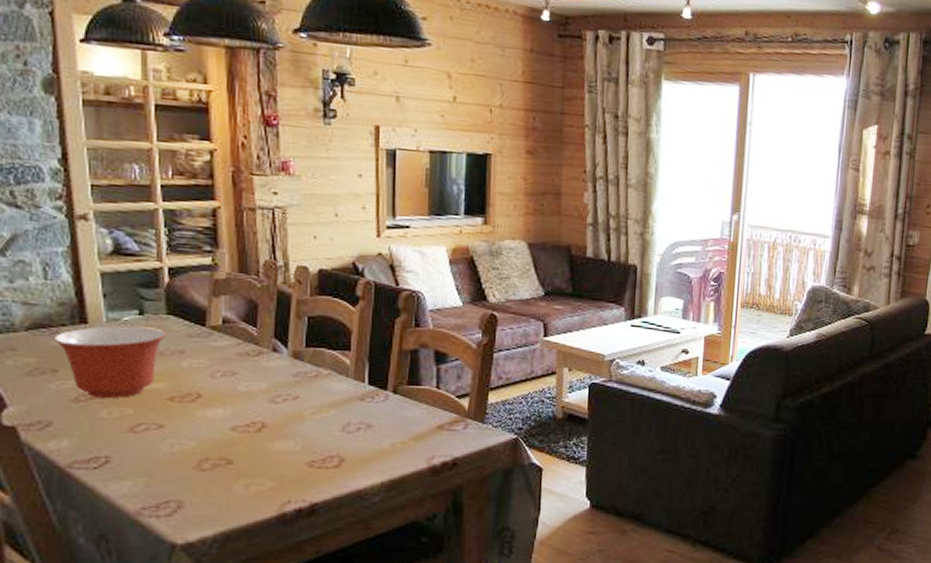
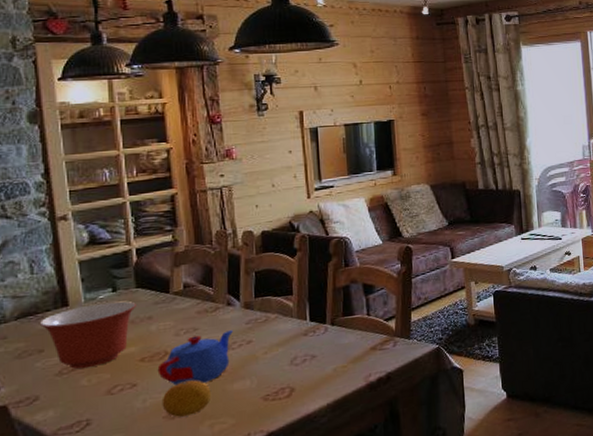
teapot: none [188,381,277,436] -> present [157,330,233,385]
fruit: none [191,431,249,470] -> present [162,380,212,417]

